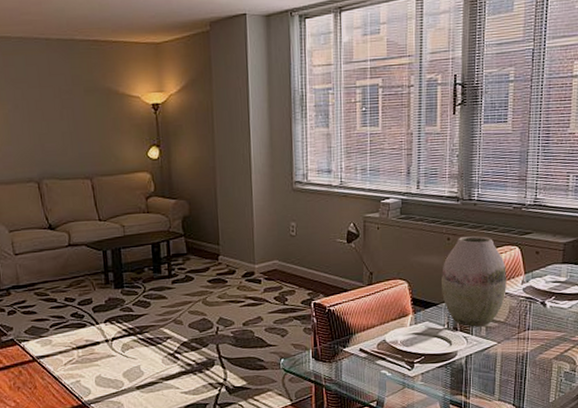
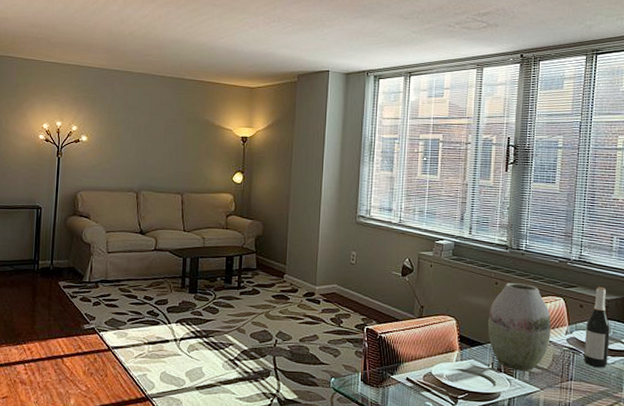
wine bottle: none [540,229,567,314] -> present [583,286,610,368]

